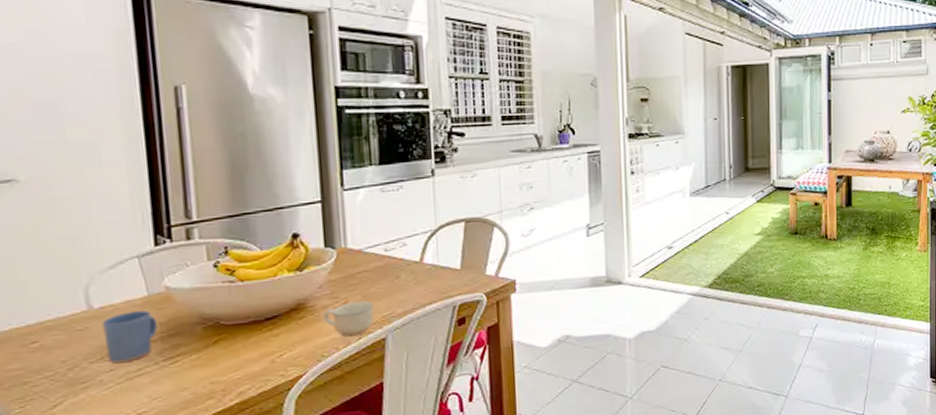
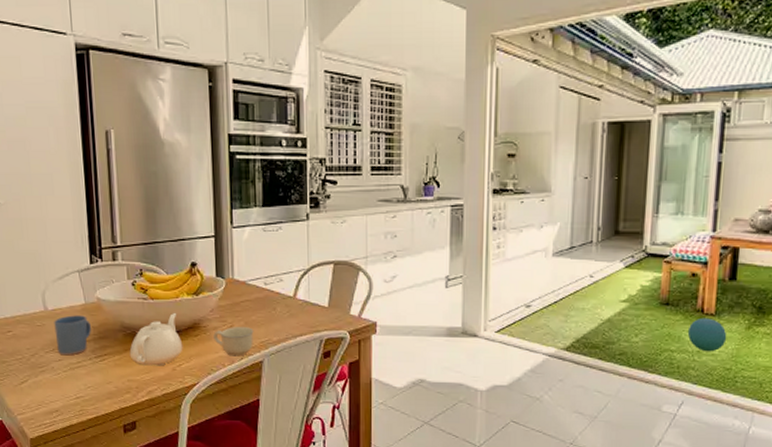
teapot: none [211,293,285,363] -> present [129,312,183,366]
ball: none [815,242,849,275] -> present [687,317,727,352]

